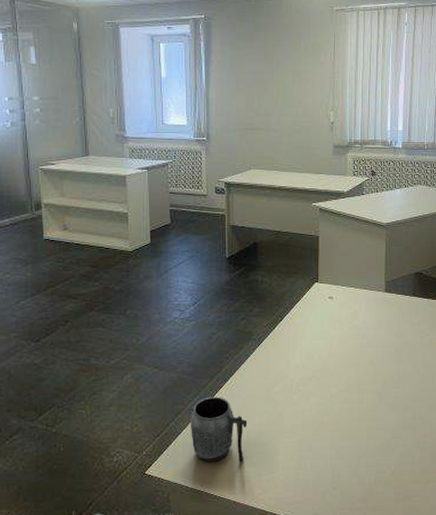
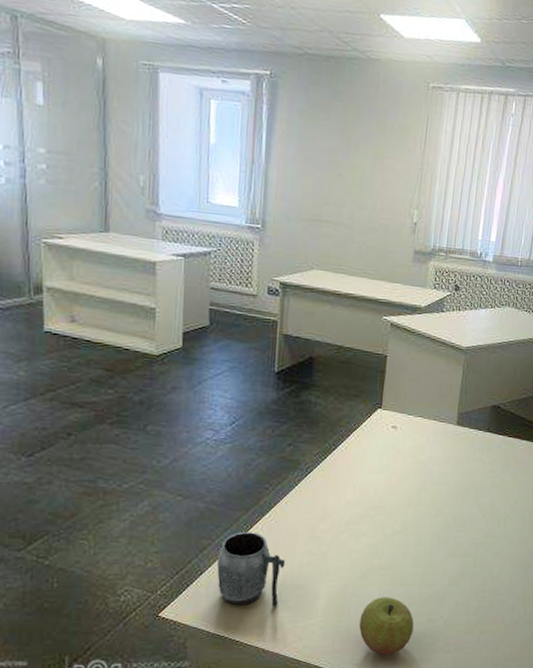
apple: none [316,450,364,505] -> present [359,597,414,655]

